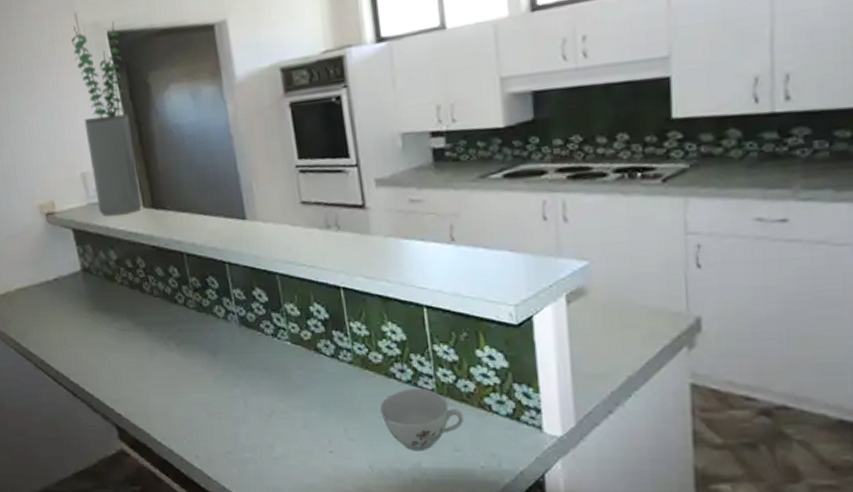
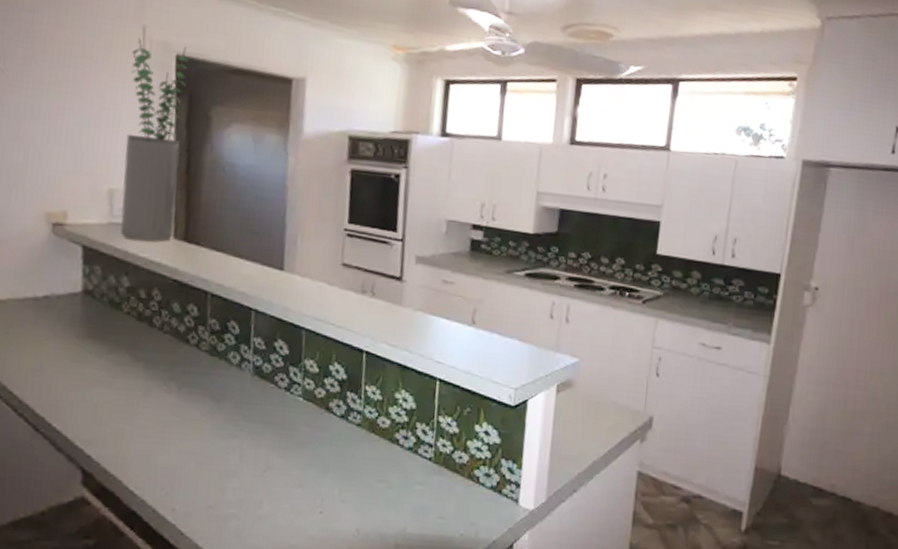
teacup: present [380,388,464,452] -> none [378,455,454,517]

